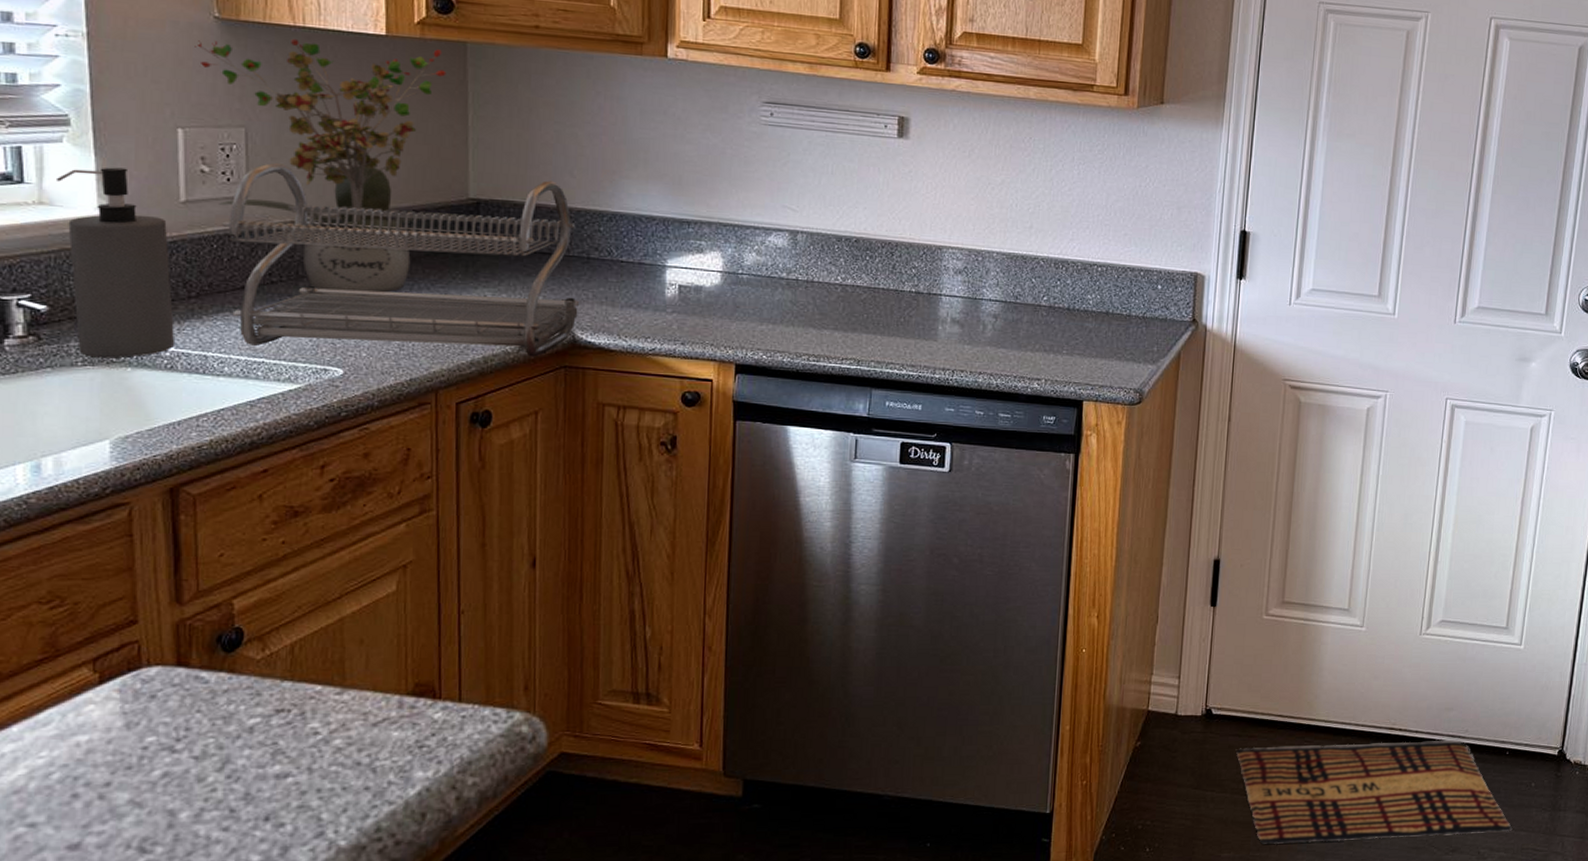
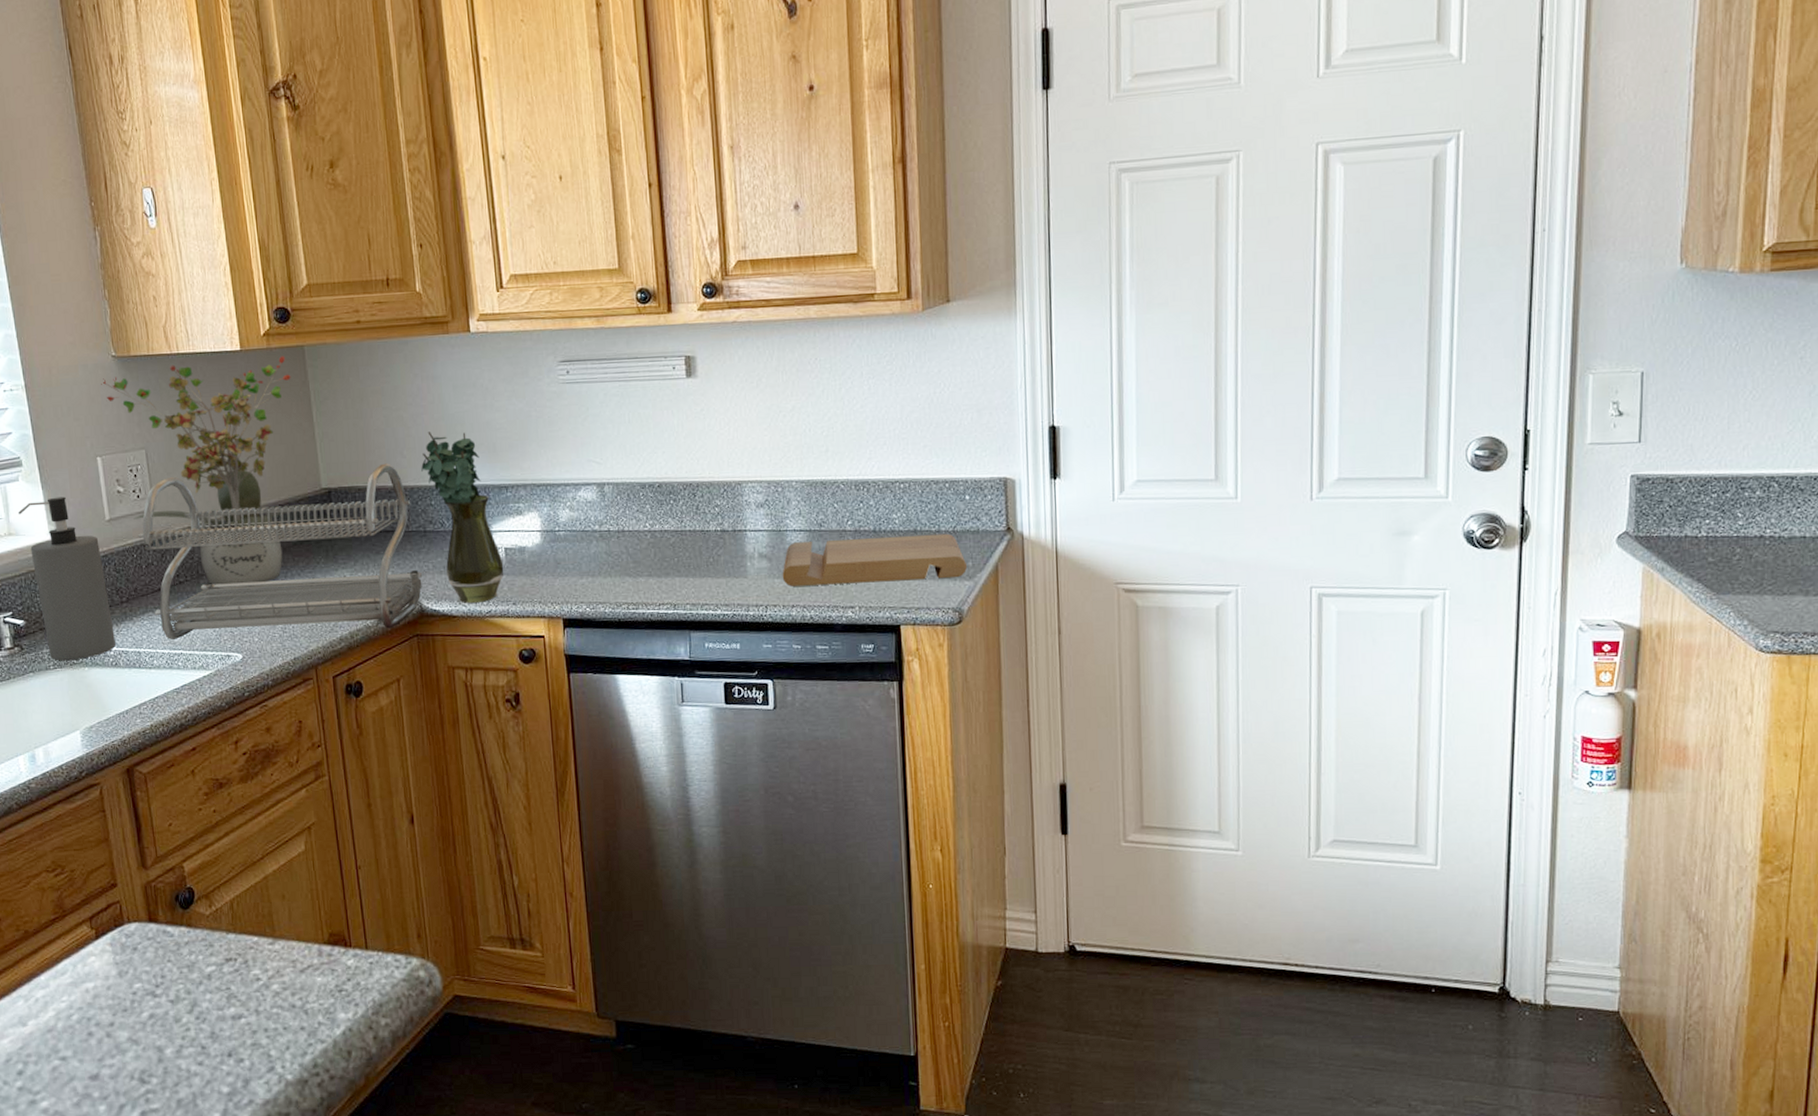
vase: none [592,154,676,339] -> present [421,432,504,603]
cutting board: none [972,312,1152,361] -> present [782,533,967,587]
doormat: present [1235,739,1513,844] -> none [1106,975,1450,1091]

